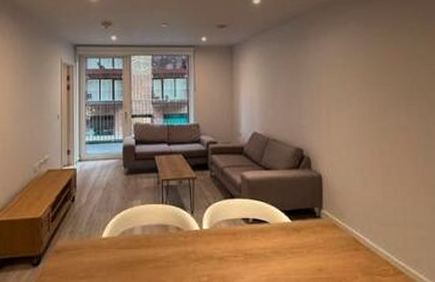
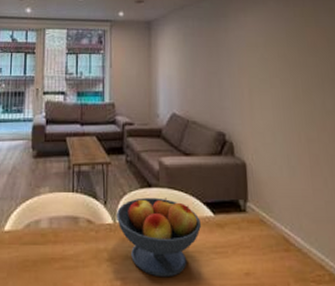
fruit bowl: none [202,207,279,274] -> present [116,197,201,278]

